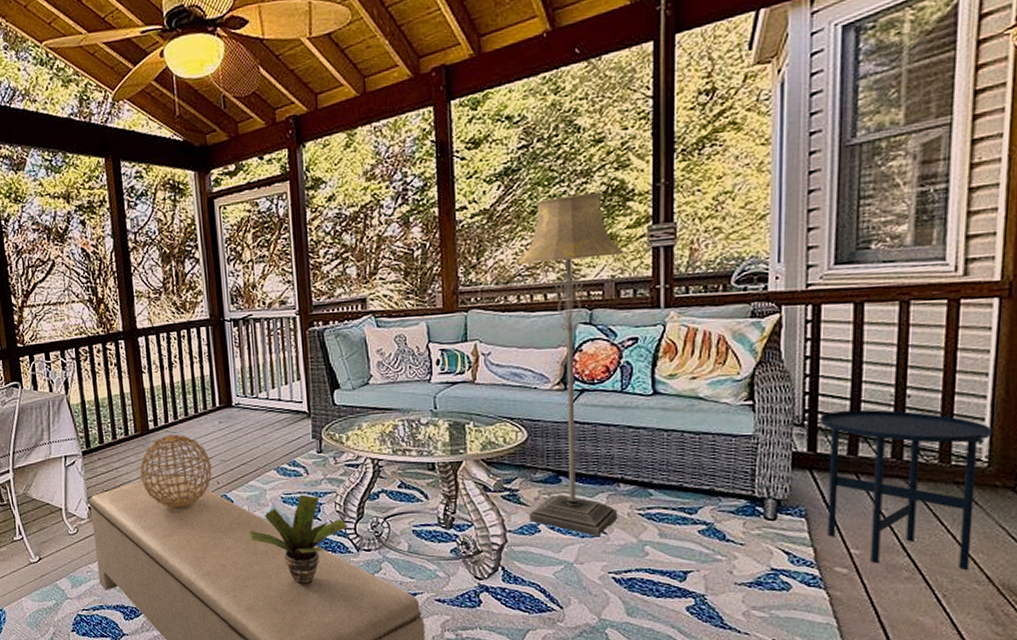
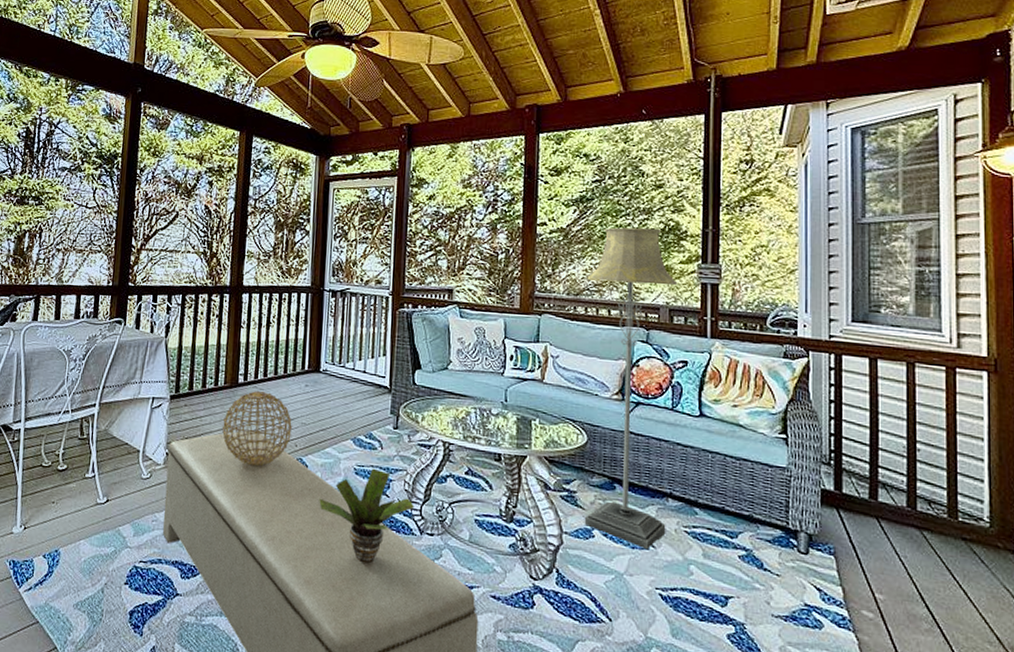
side table: present [819,409,992,569] -> none [844,454,991,628]

